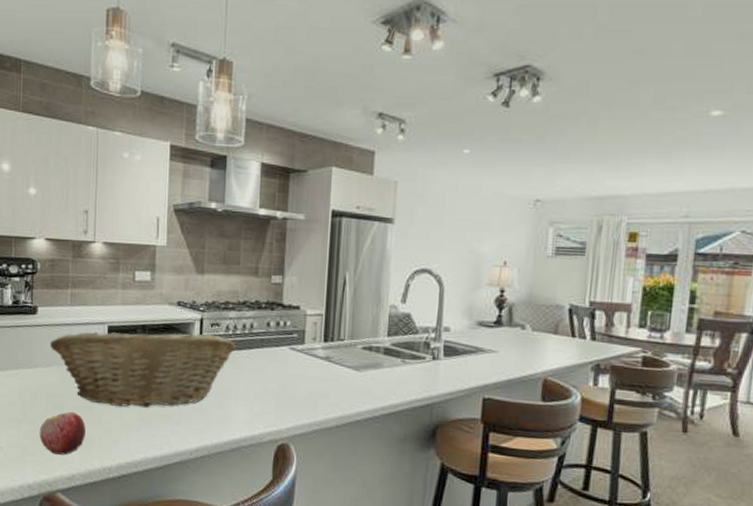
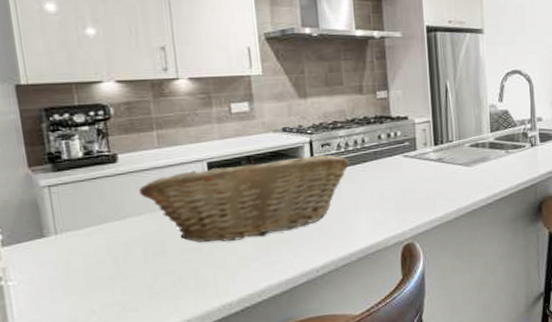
apple: present [39,411,85,455] -> none [139,256,197,304]

